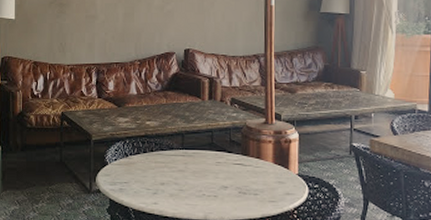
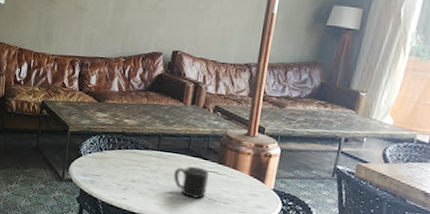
mug: none [202,161,236,193] -> present [173,166,209,199]

